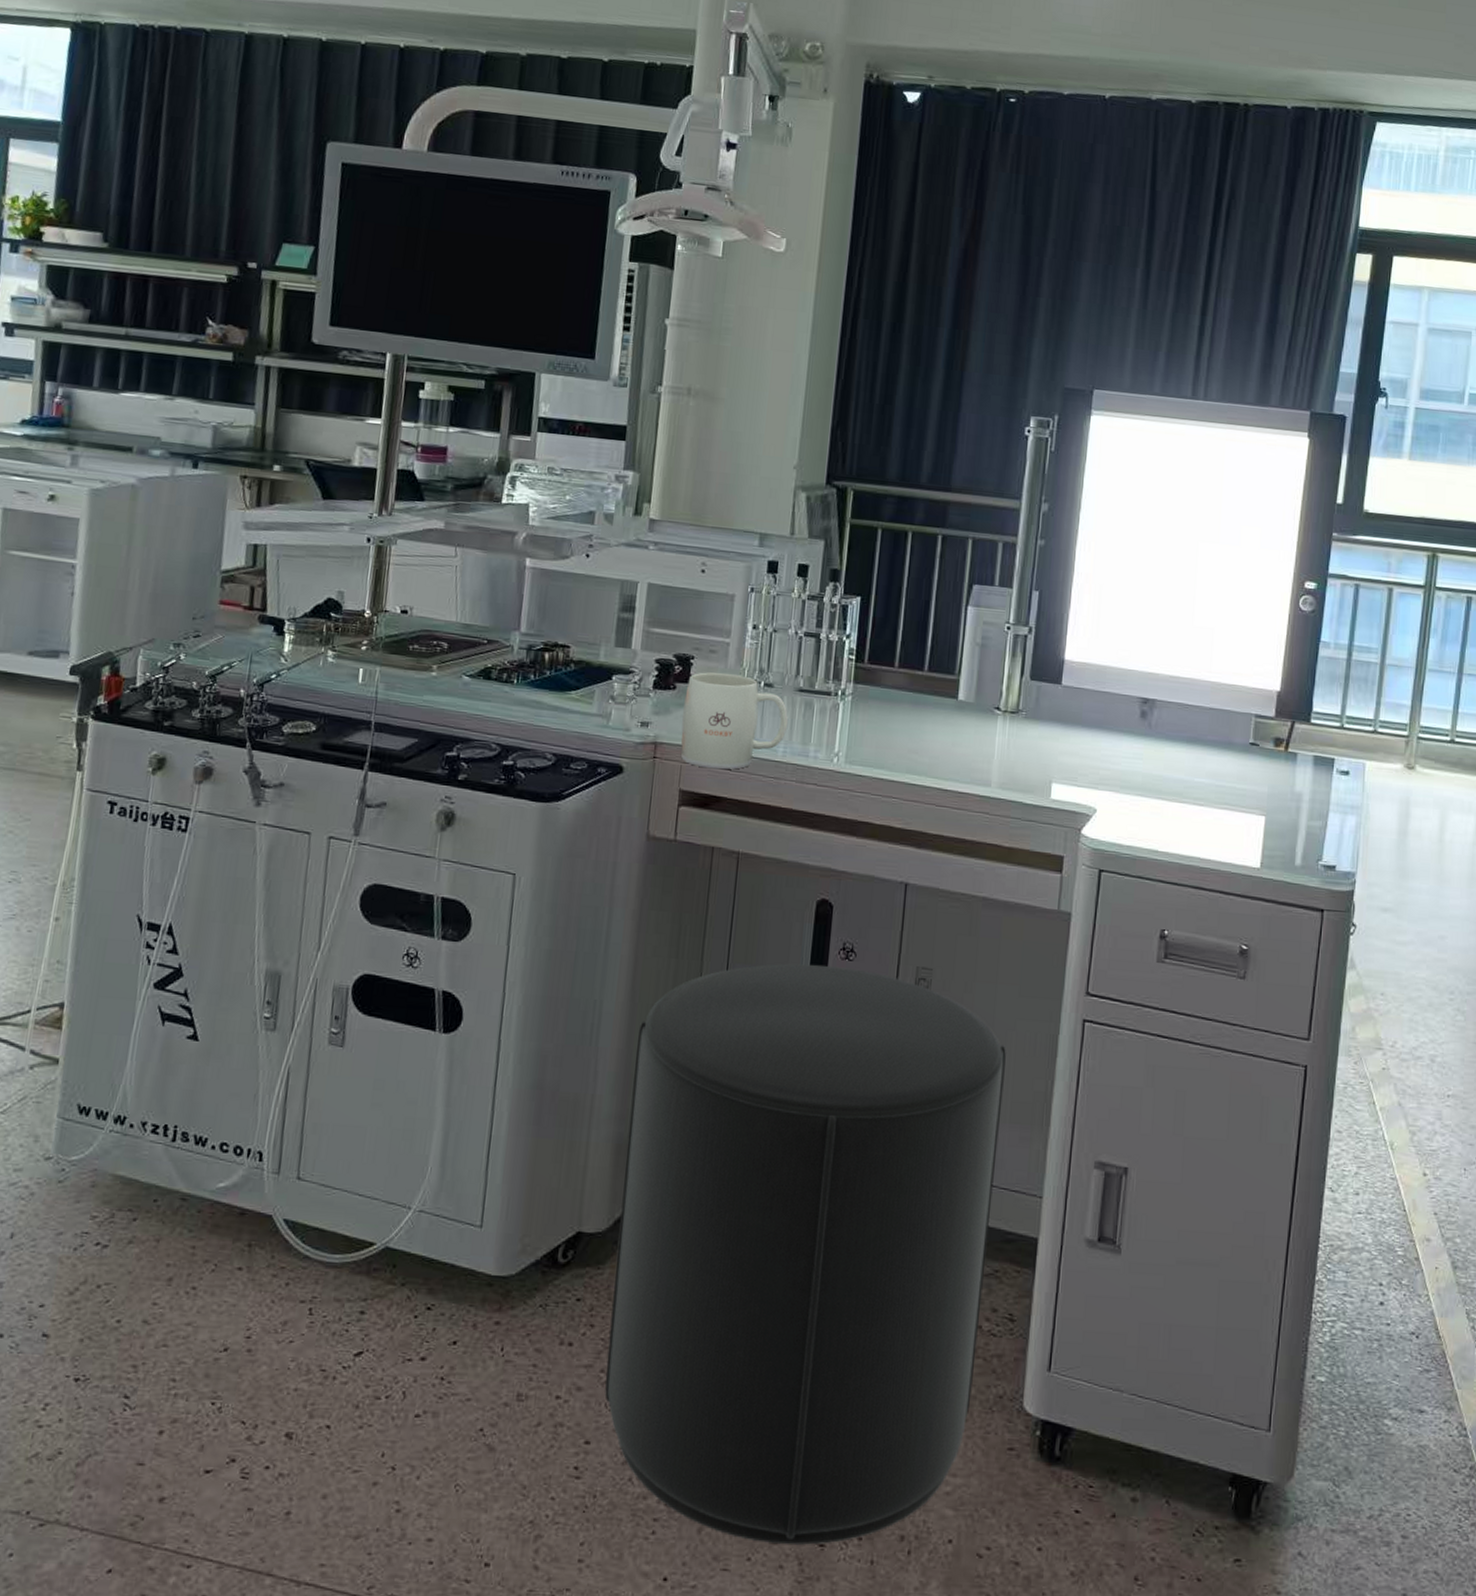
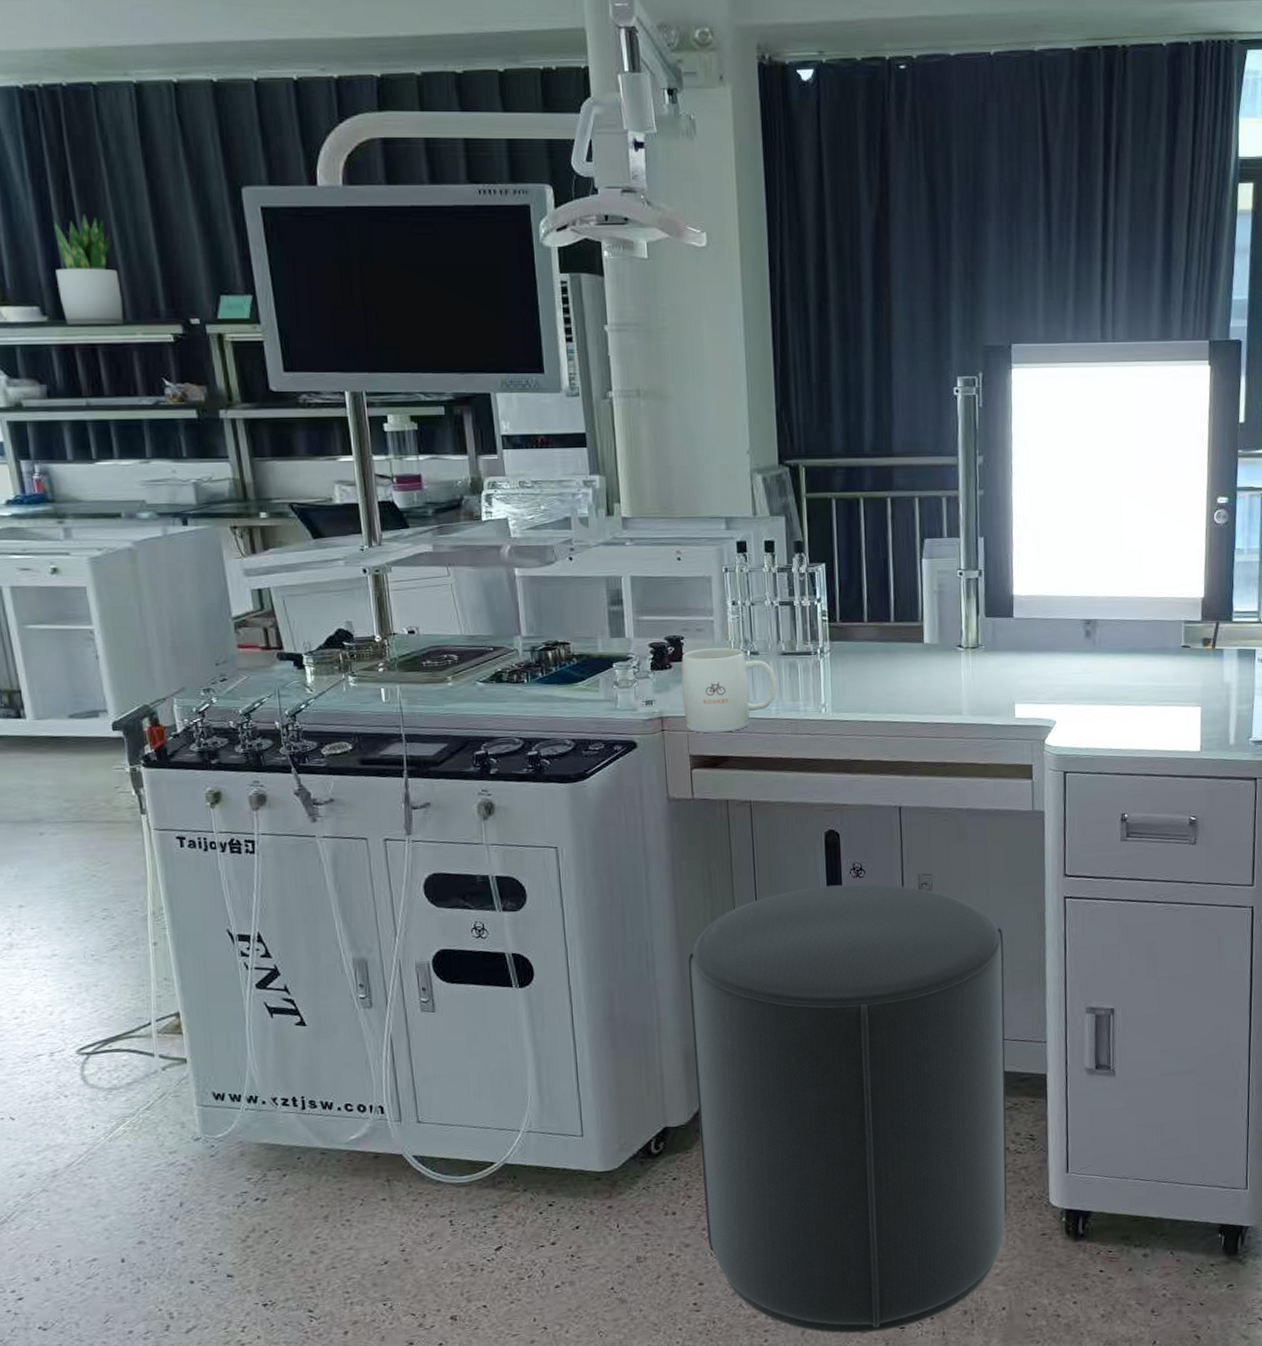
planter: none [124,150,189,261] -> present [53,214,124,328]

